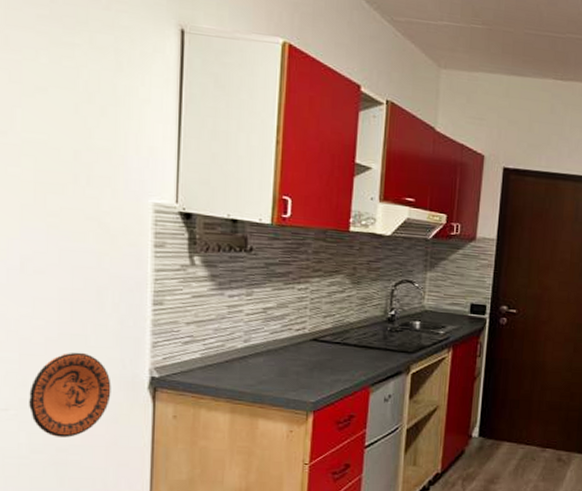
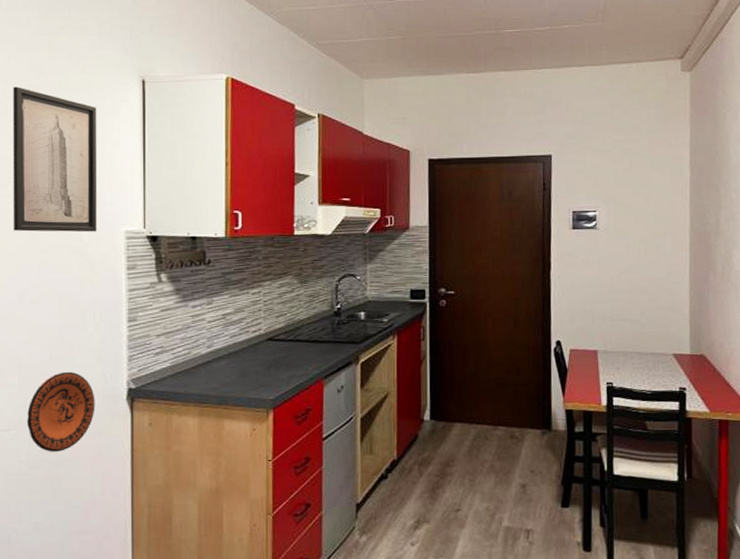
wall art: none [14,12,124,200] -> present [13,86,98,233]

